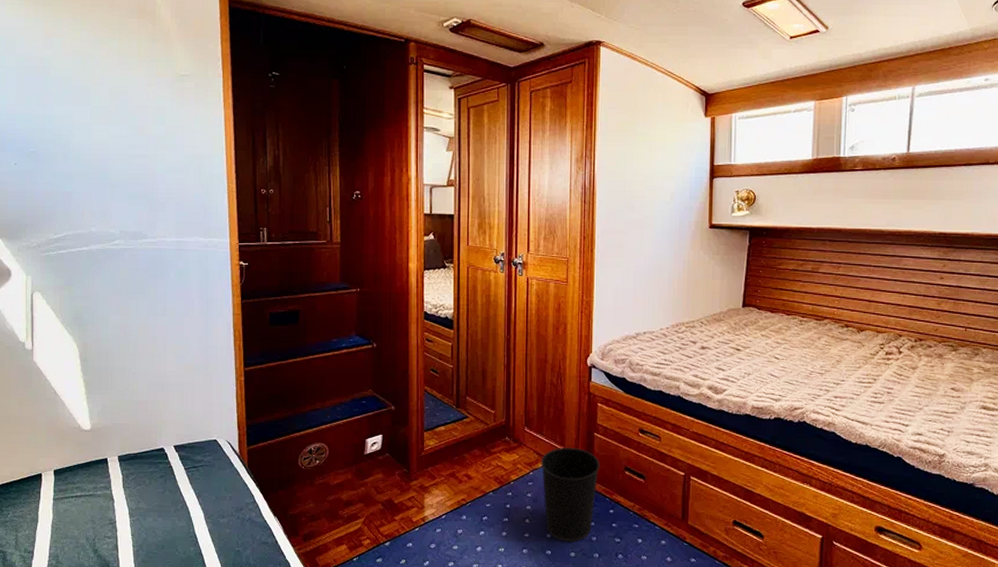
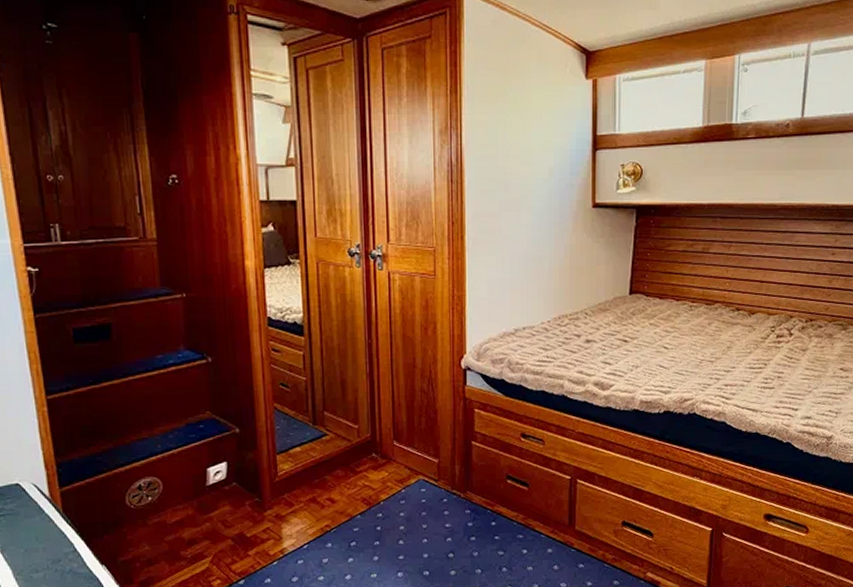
wastebasket: present [540,447,600,543] -> none [413,458,480,561]

